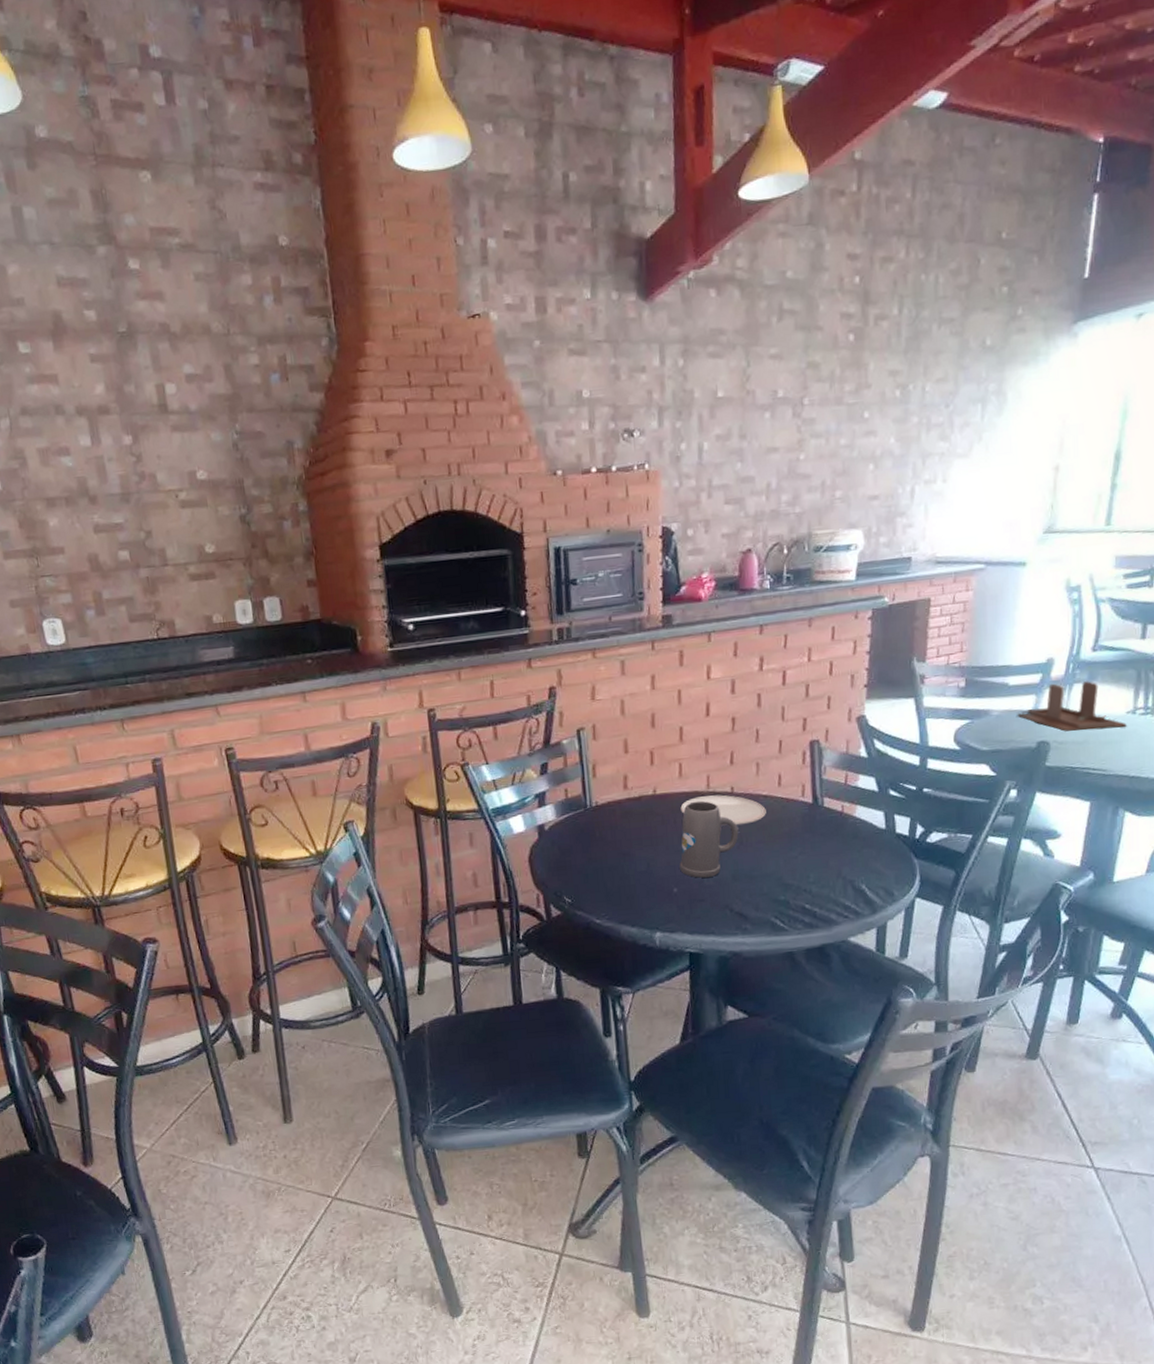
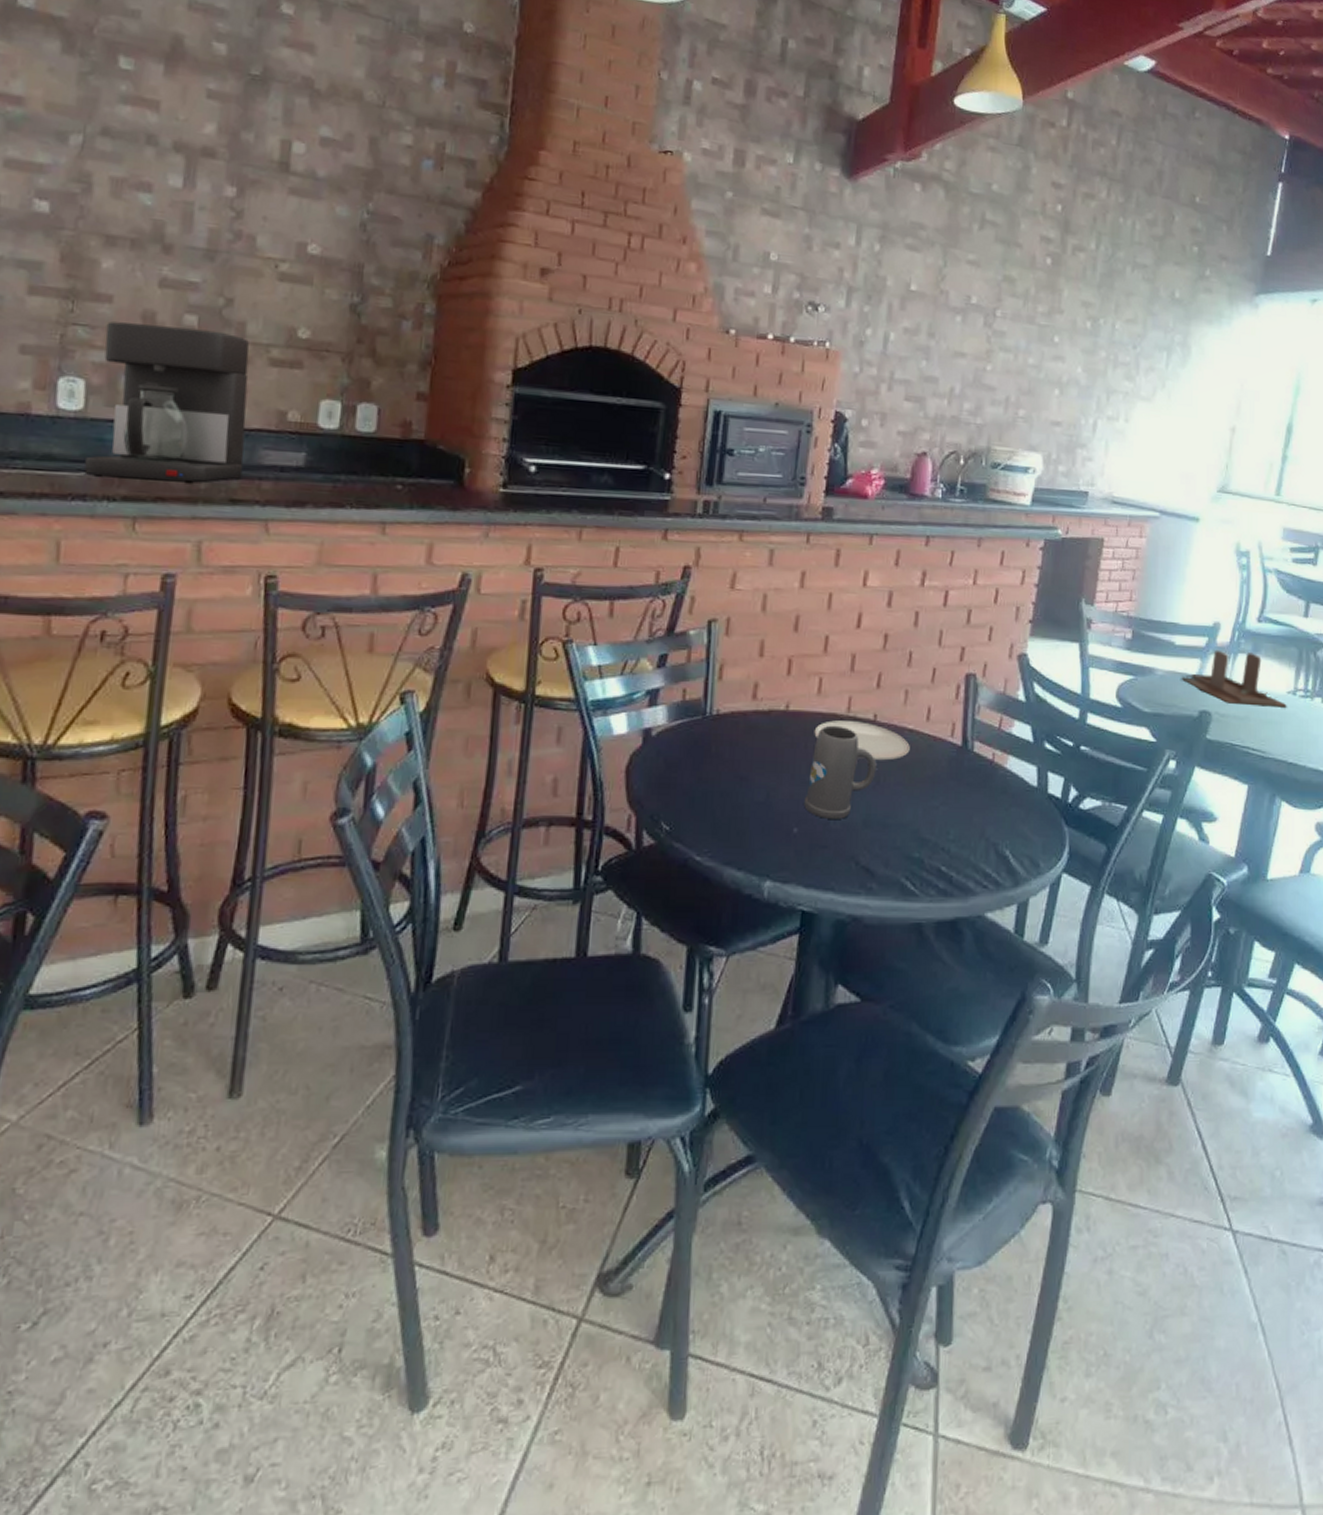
coffee maker: none [65,560,191,694] -> present [84,321,250,485]

